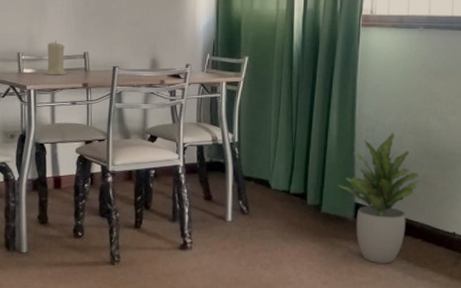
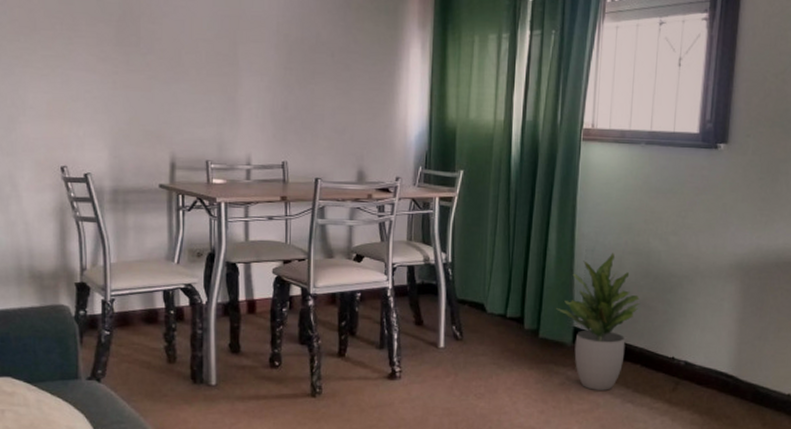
candle: present [43,41,67,76] -> none [236,148,263,188]

